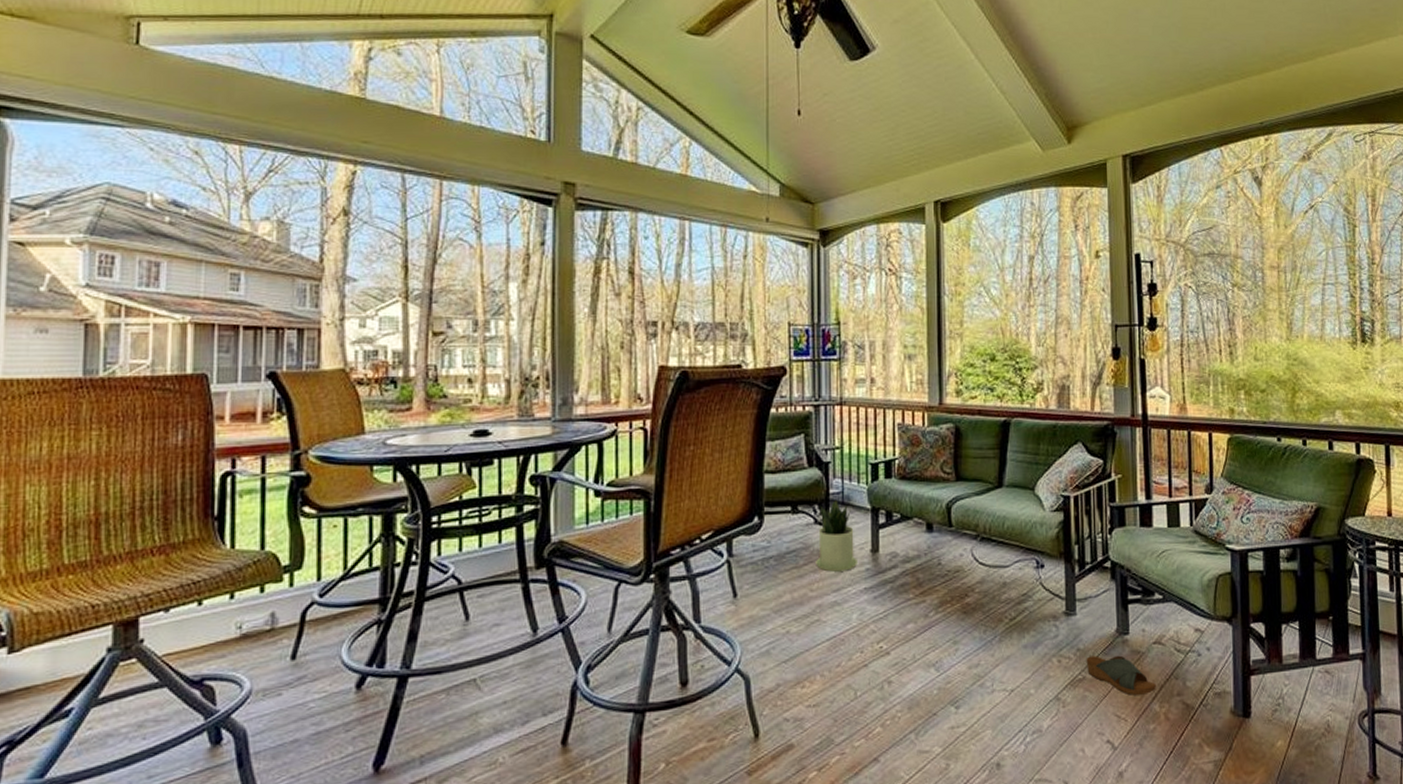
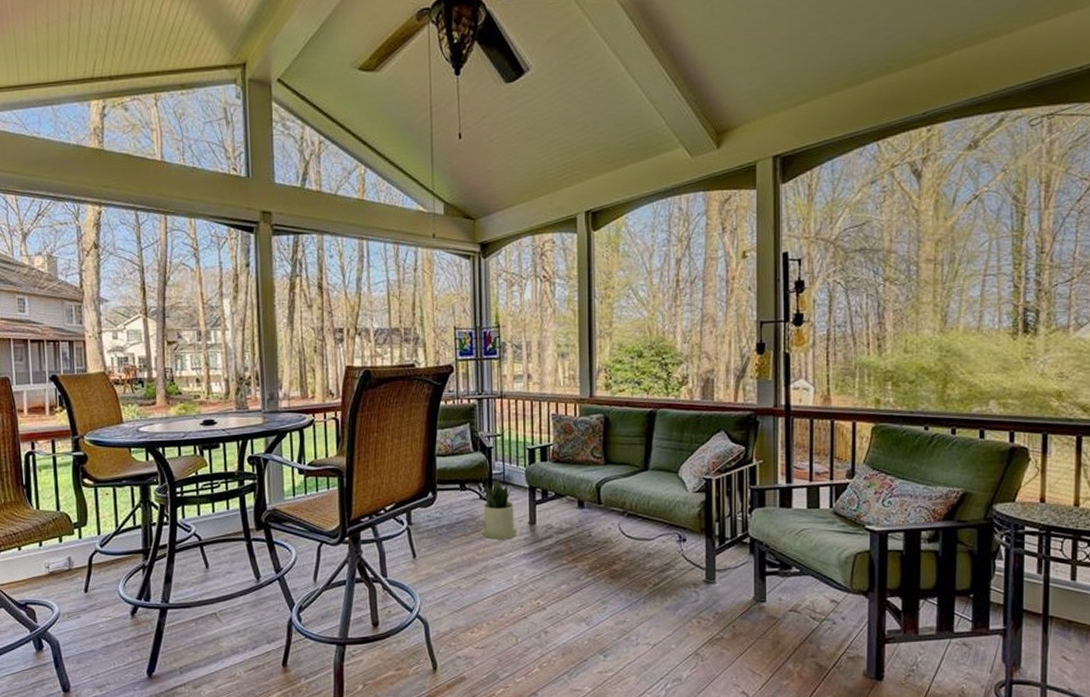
sandal: present [1086,655,1157,695] -> none [724,619,792,655]

